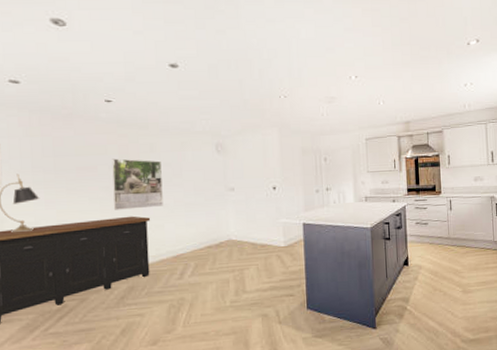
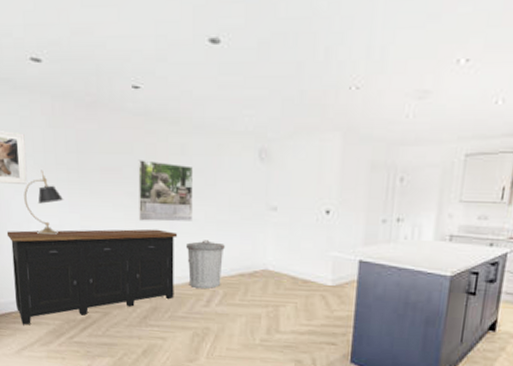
trash can: none [158,220,193,264] -> present [185,240,225,289]

